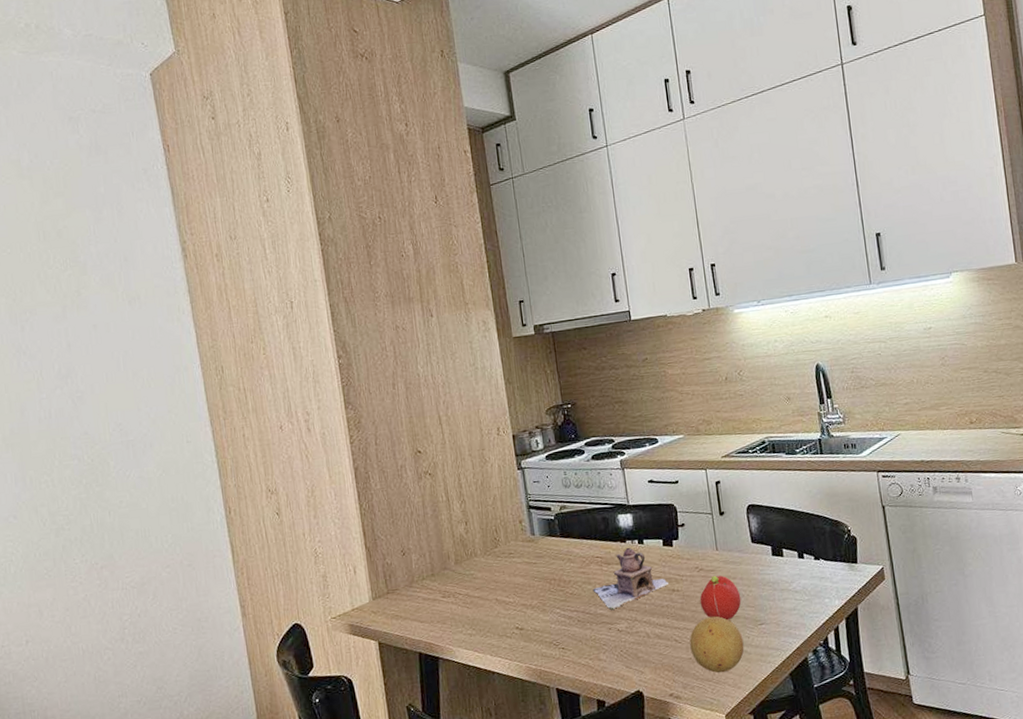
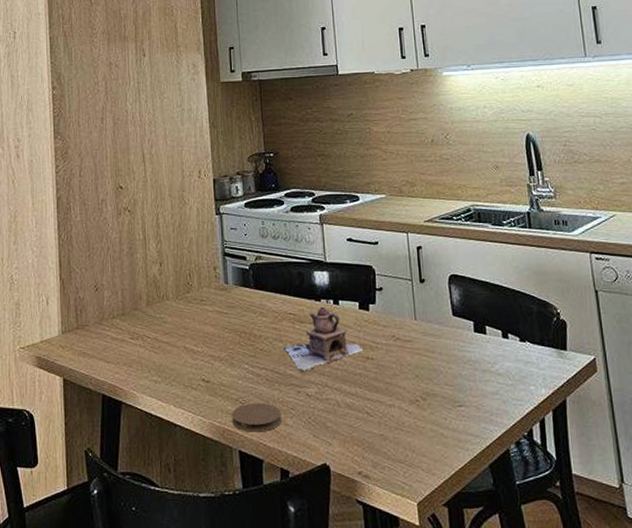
coaster: none [547,642,596,671] -> present [232,403,282,432]
fruit: present [689,616,744,673] -> none [382,391,441,455]
fruit: present [699,575,742,621] -> none [395,346,440,398]

